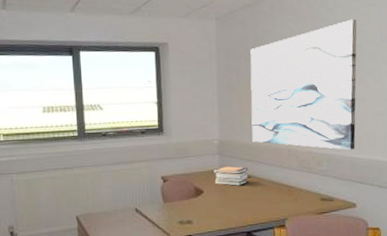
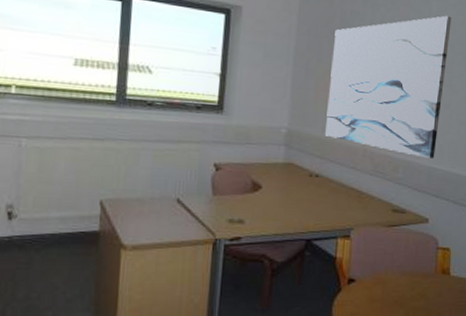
book stack: present [214,166,248,186] -> none [276,160,317,185]

